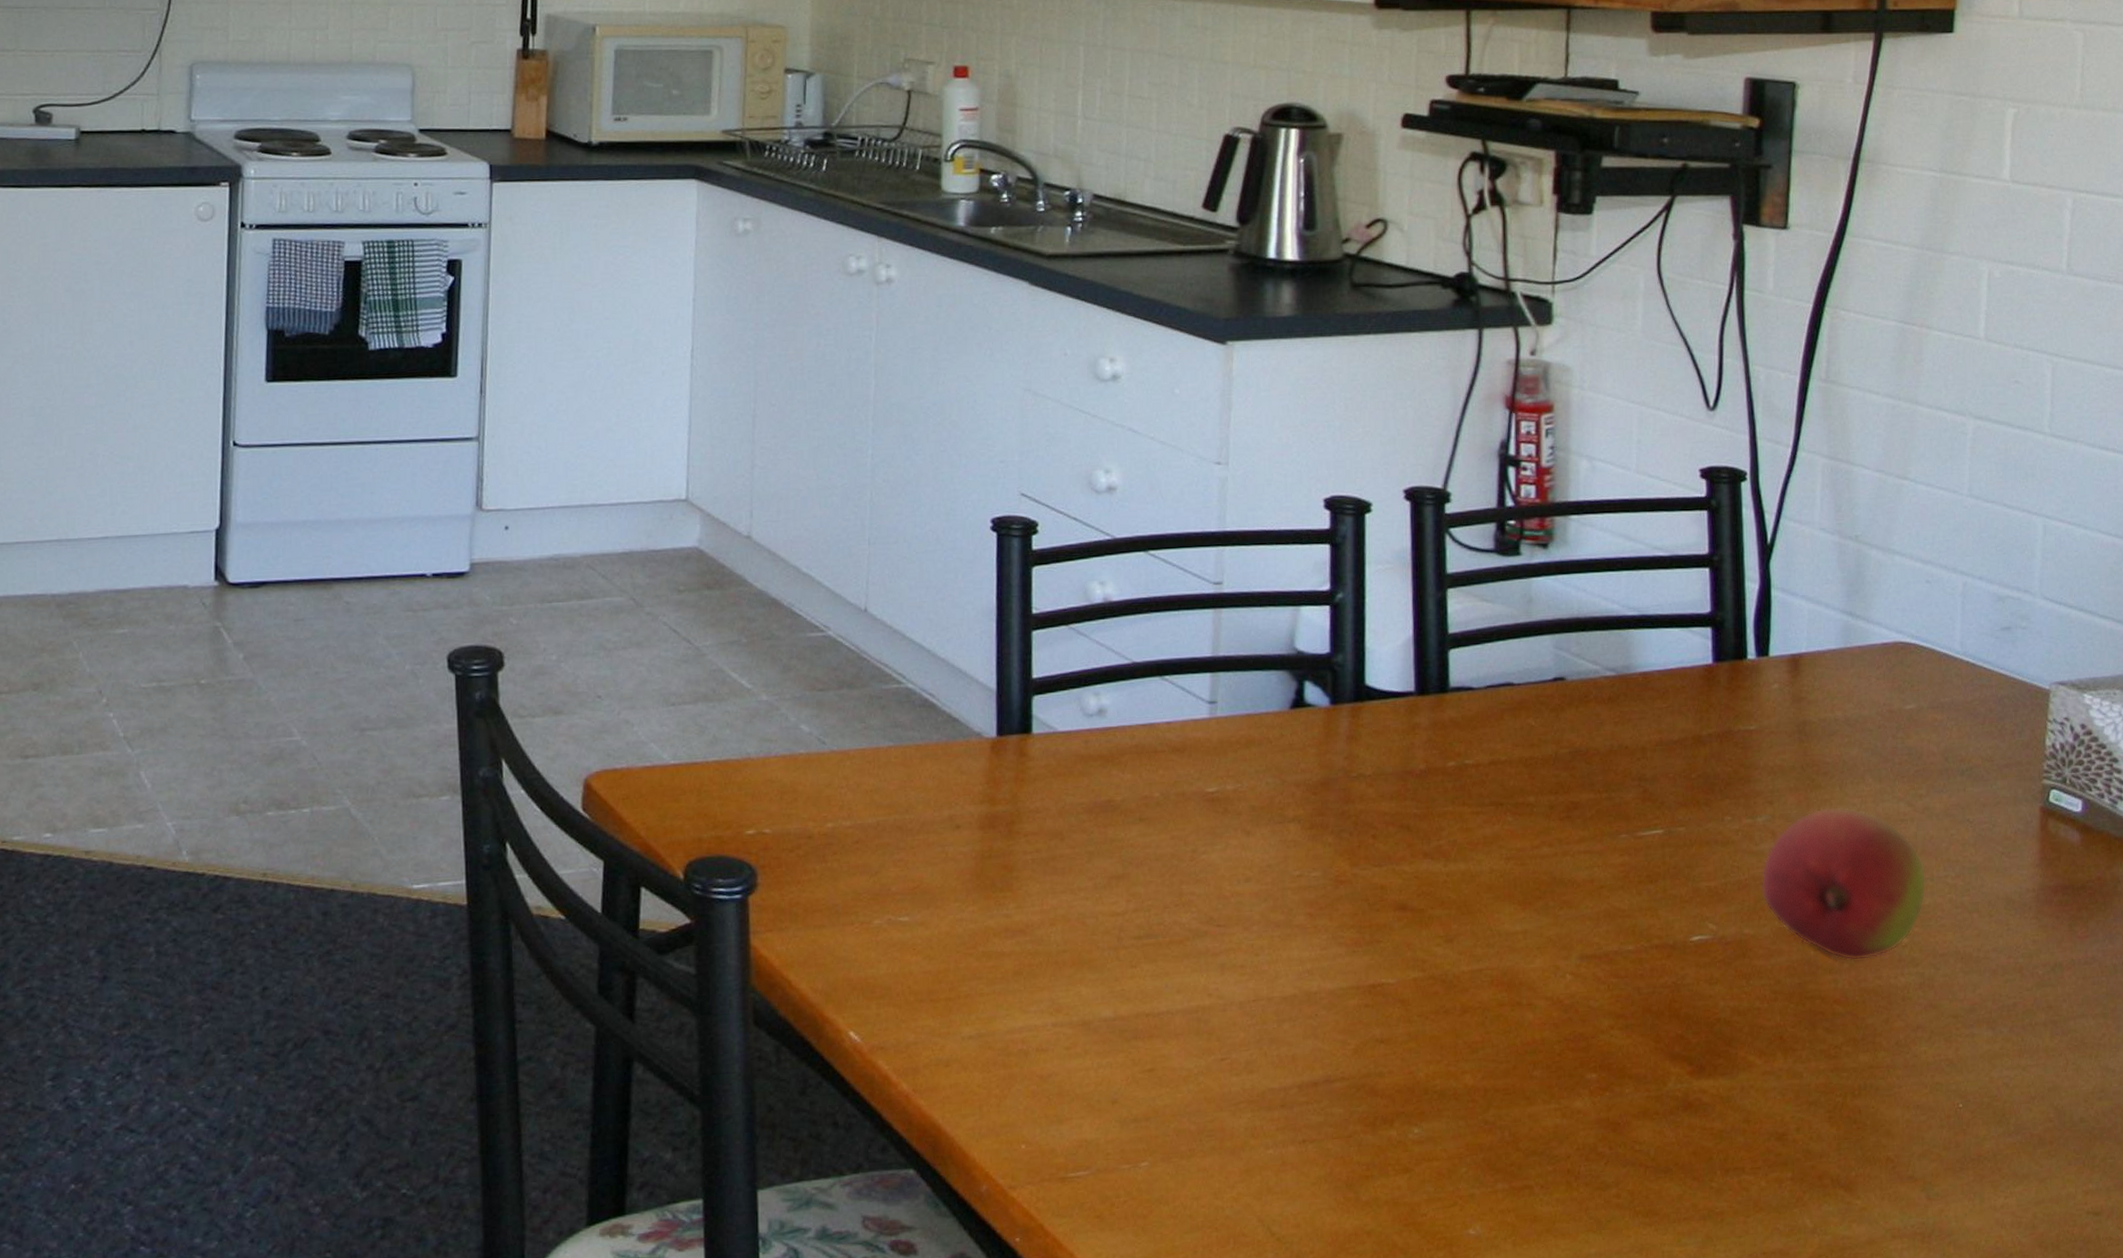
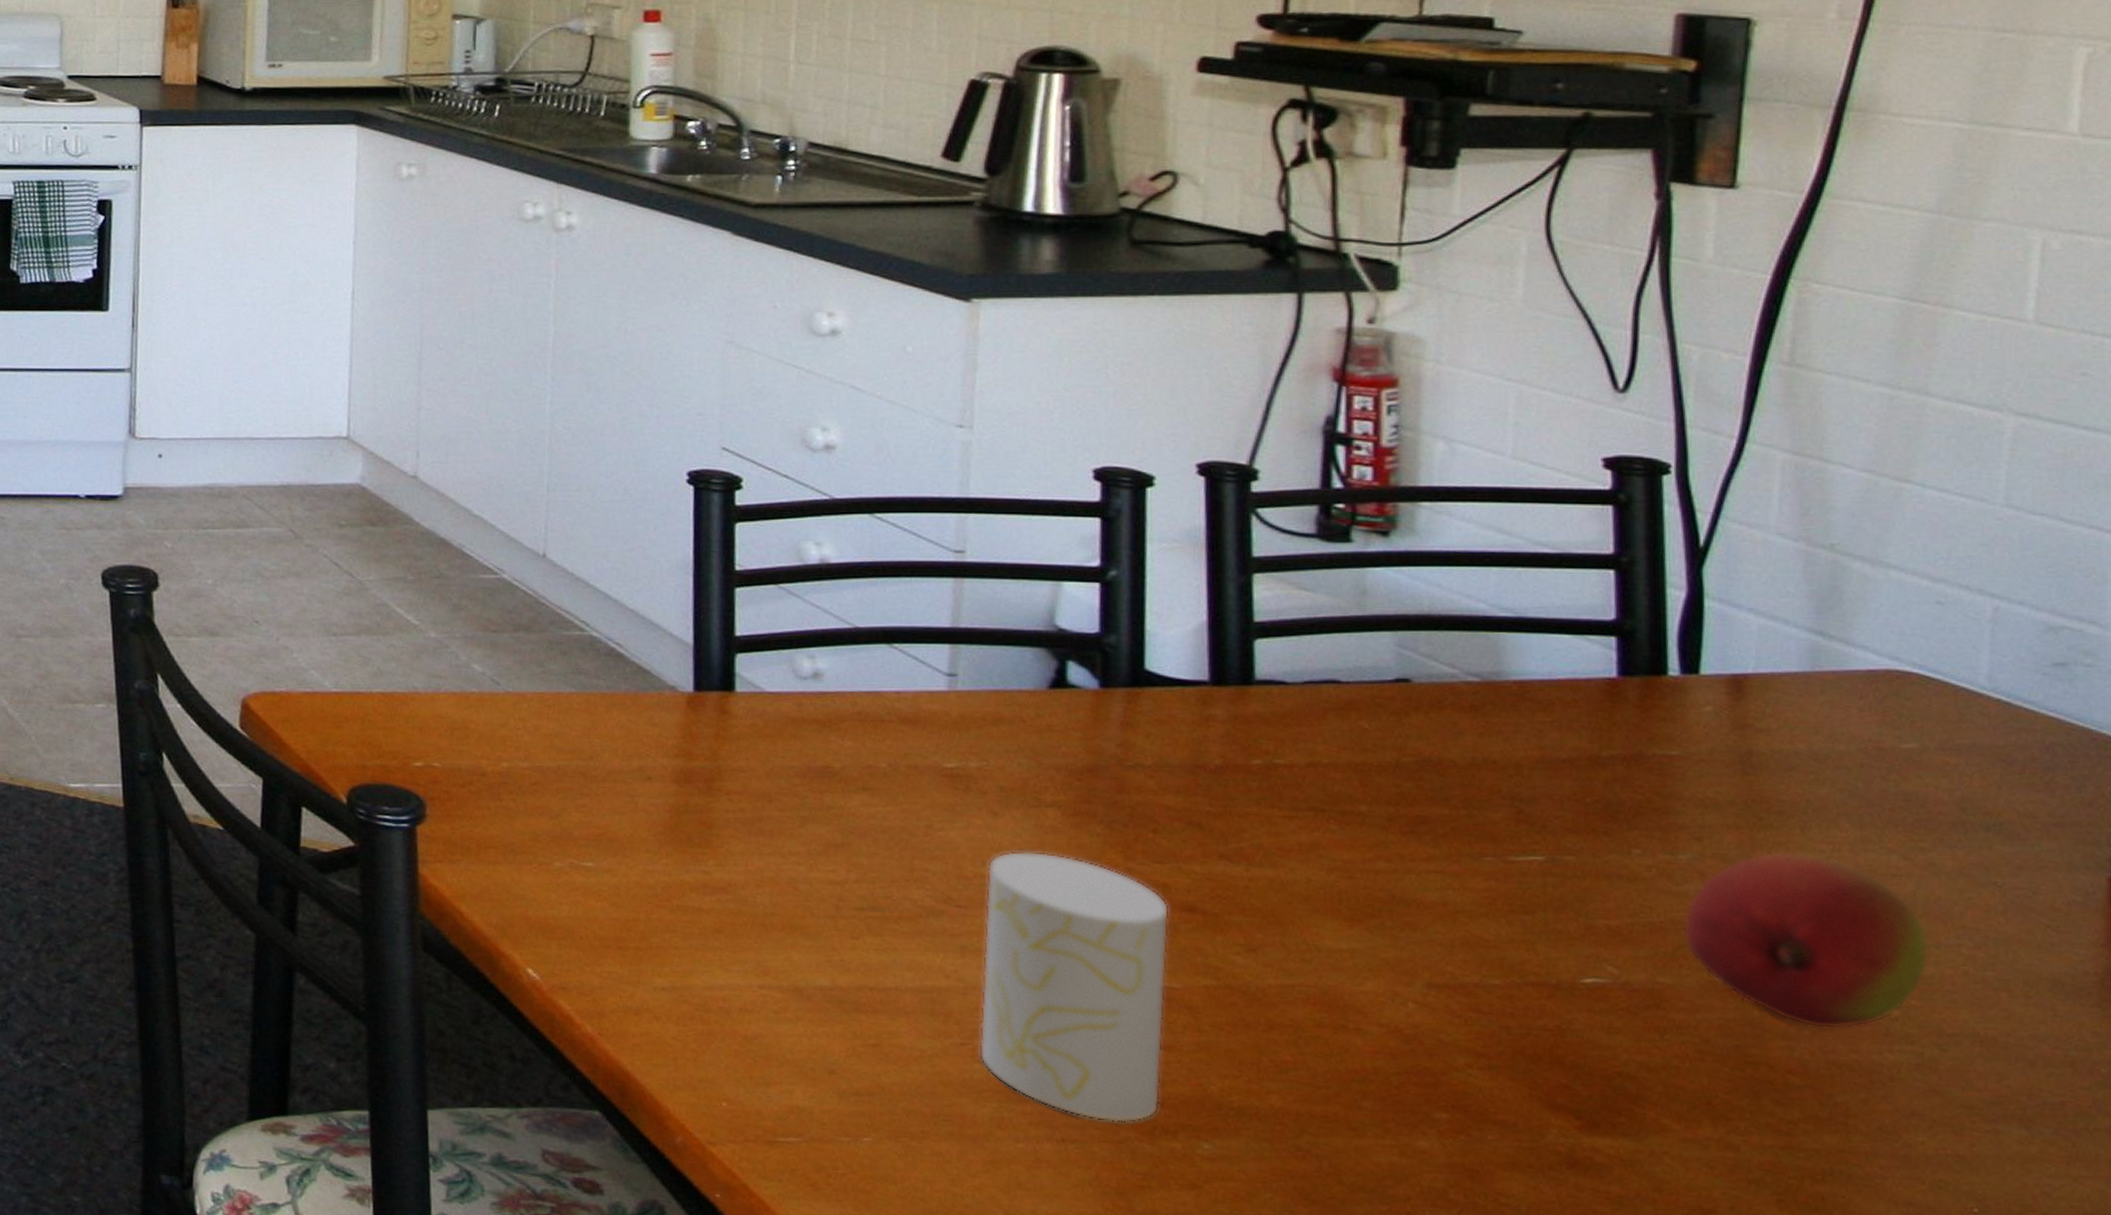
cup: none [1236,865,1386,1119] -> present [979,851,1170,1123]

